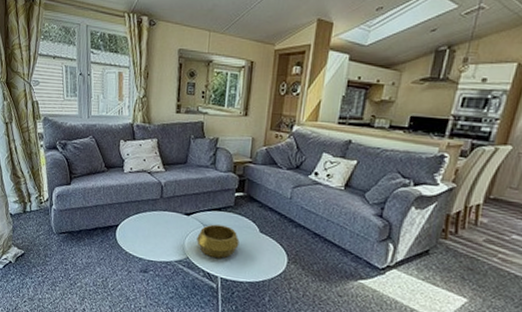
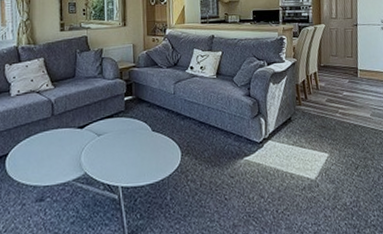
decorative bowl: present [197,224,240,259] -> none [93,131,135,167]

